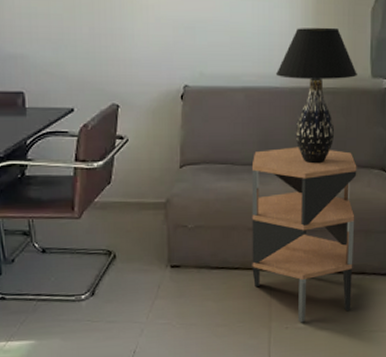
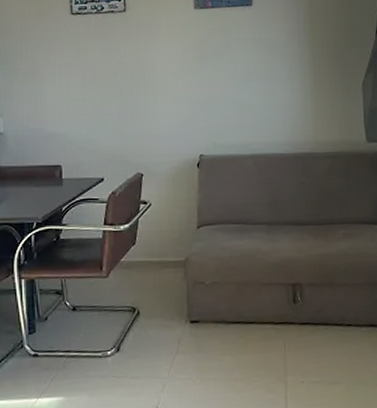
side table: present [251,147,357,323] -> none [262,206,364,377]
table lamp: present [275,27,357,164] -> none [280,100,354,222]

